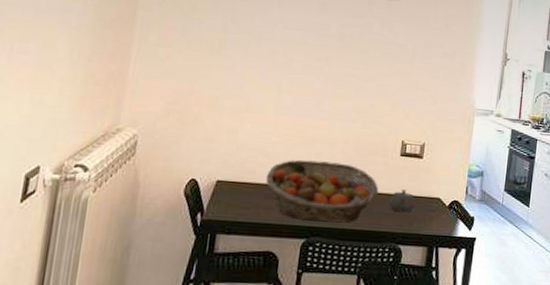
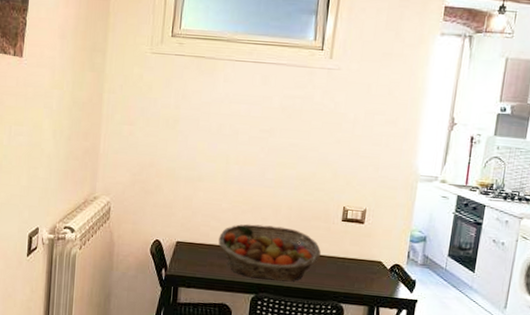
teapot: present [389,190,416,213] -> none [331,253,357,274]

